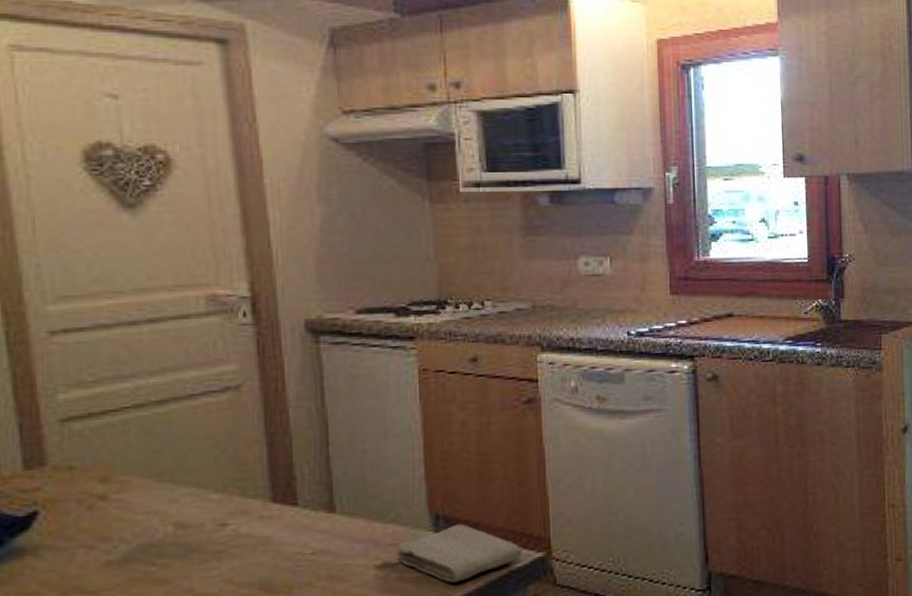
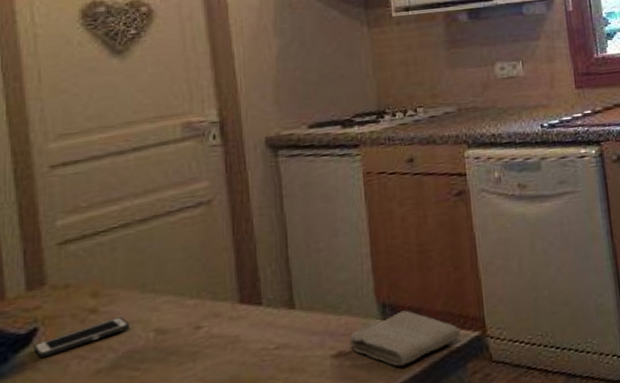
cell phone: none [34,506,144,545] -> present [34,317,129,358]

